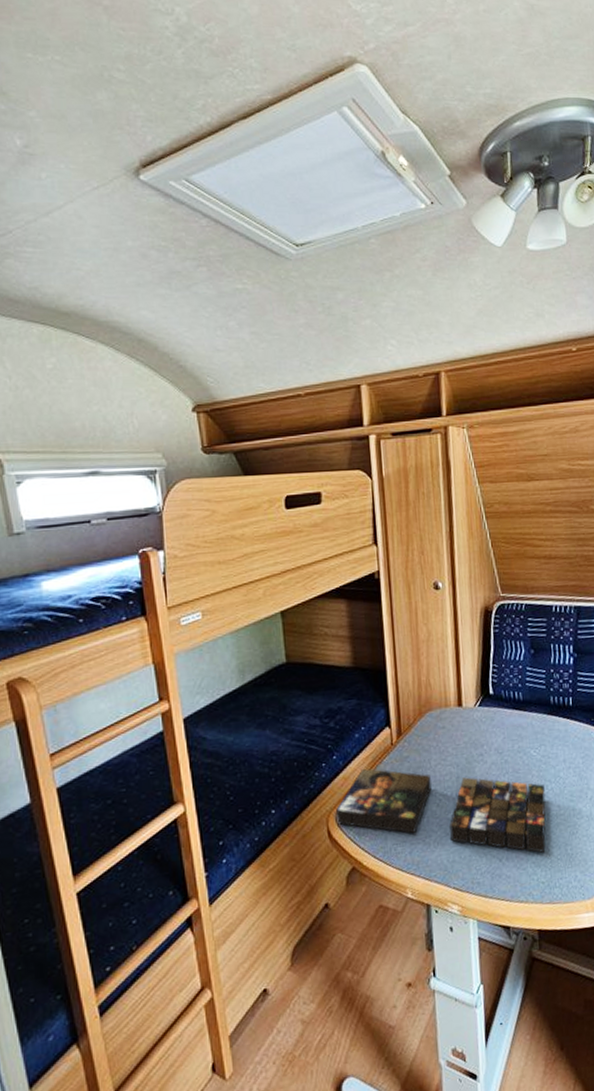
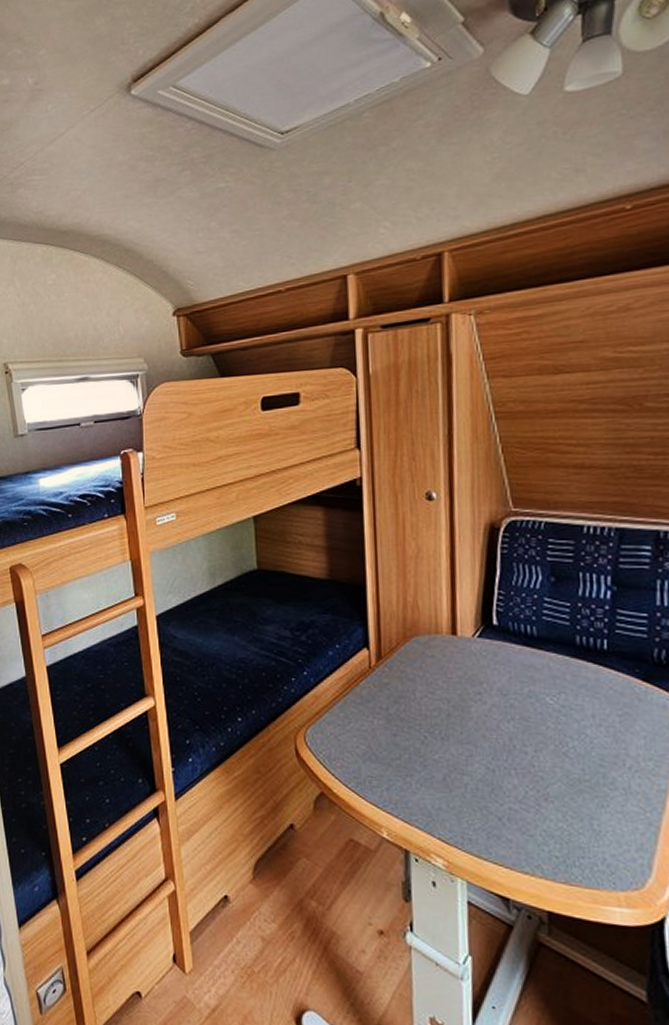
board game: present [336,768,546,853] -> none [305,689,565,821]

